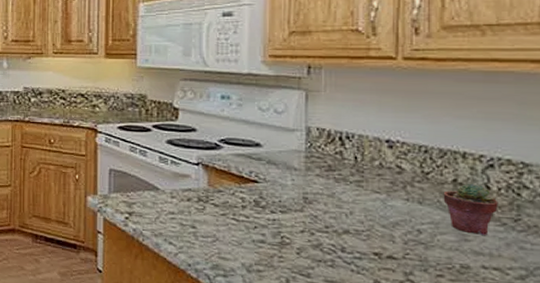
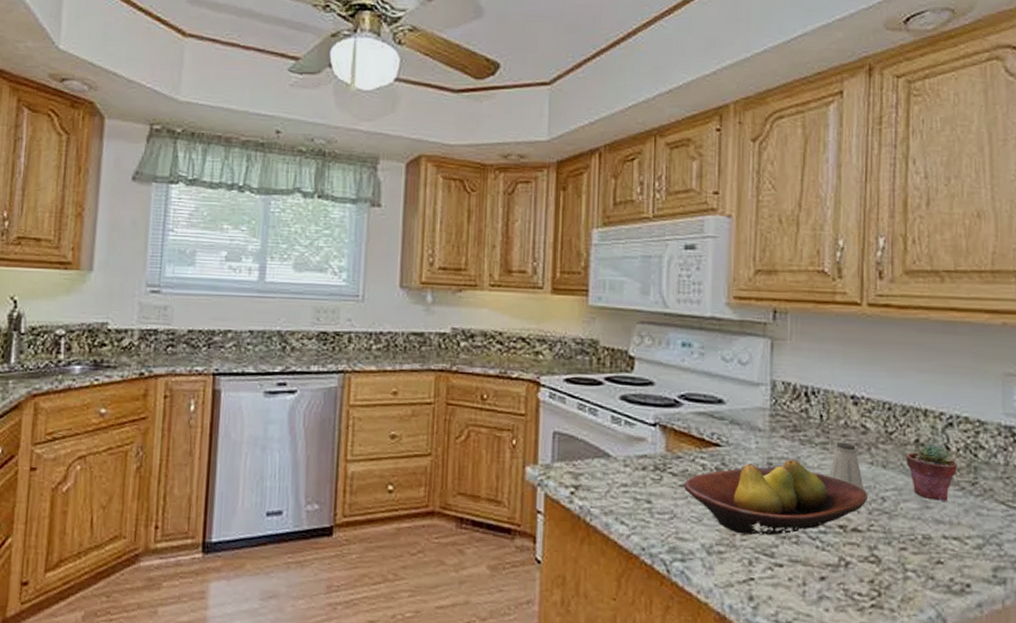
fruit bowl: none [225,194,403,259] -> present [684,459,867,536]
saltshaker: none [364,180,400,224] -> present [829,442,864,491]

